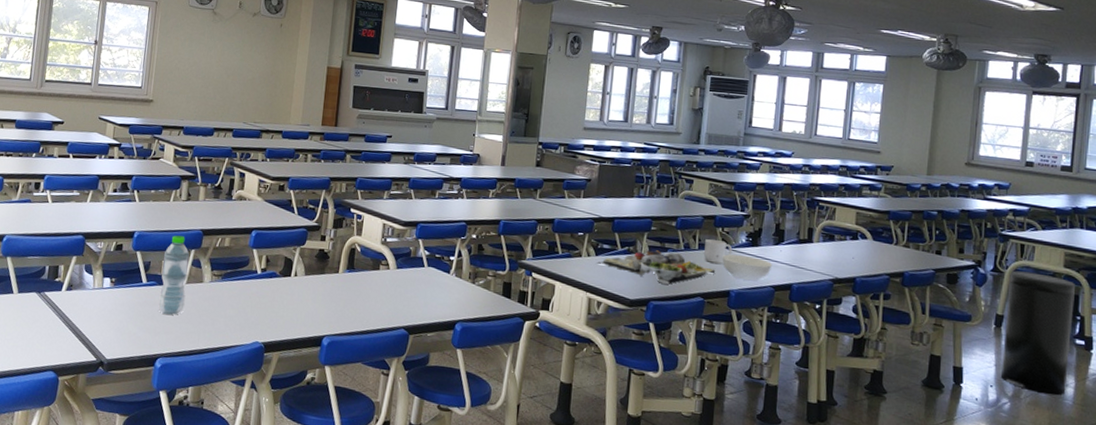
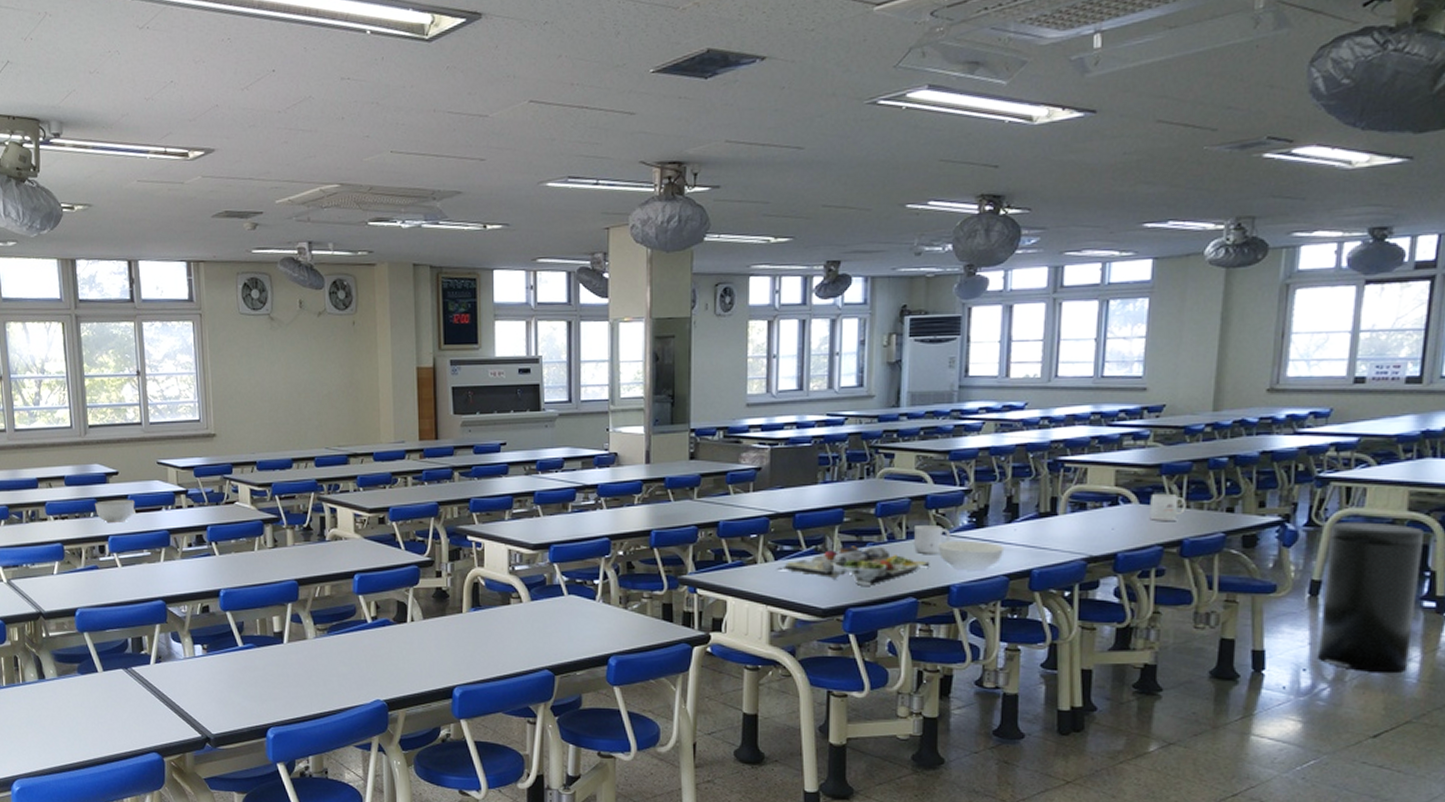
bowl: none [37,144,74,166] -> present [94,499,135,524]
water bottle: present [158,235,190,315] -> none [257,588,290,679]
mug: none [880,233,907,257] -> present [1149,493,1186,522]

